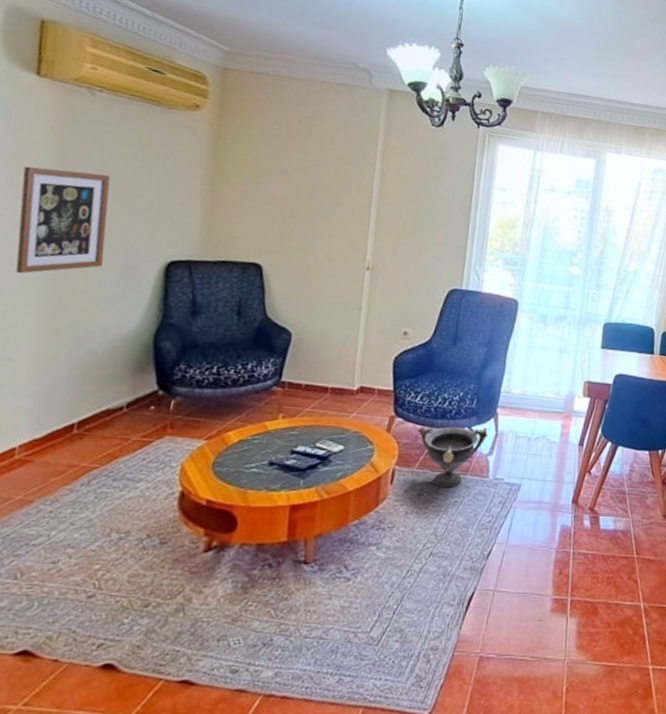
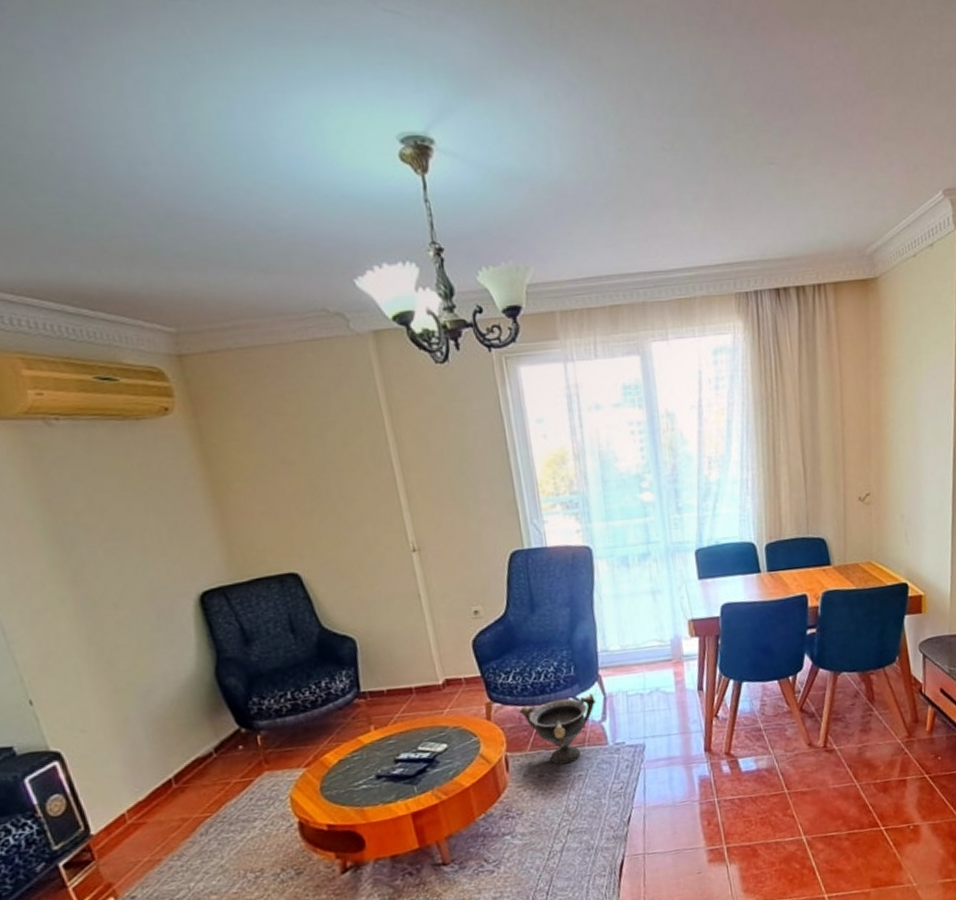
wall art: present [15,166,111,274] -> none [14,513,136,642]

